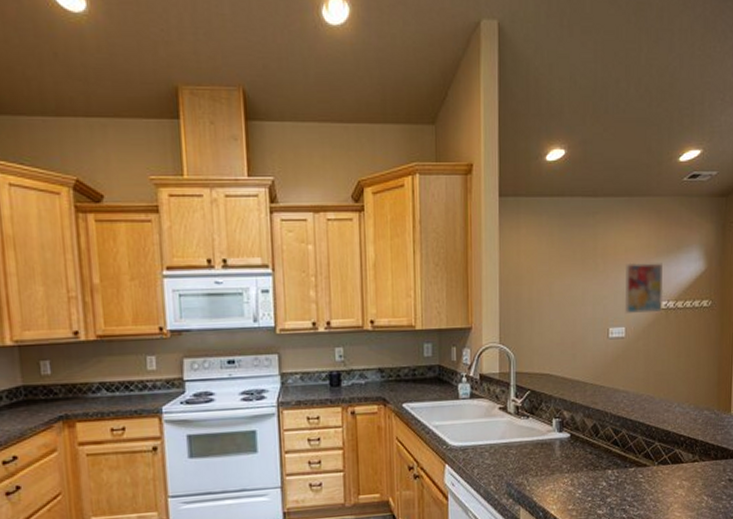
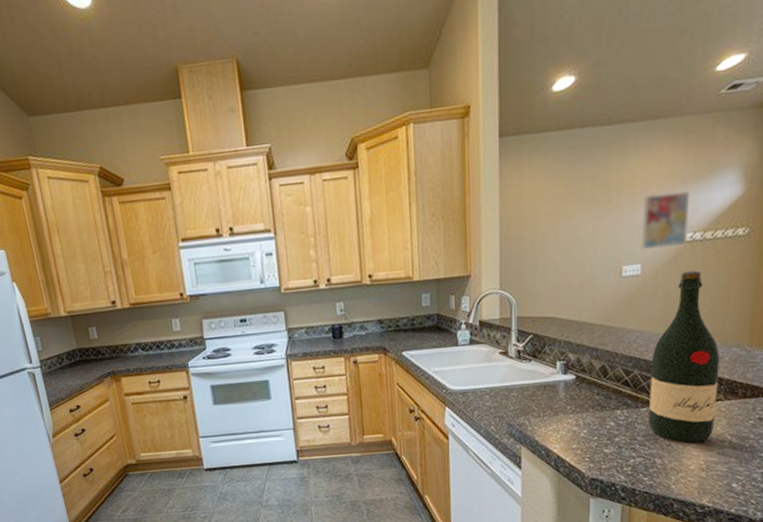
wine bottle: none [636,336,694,504] -> present [648,270,720,444]

